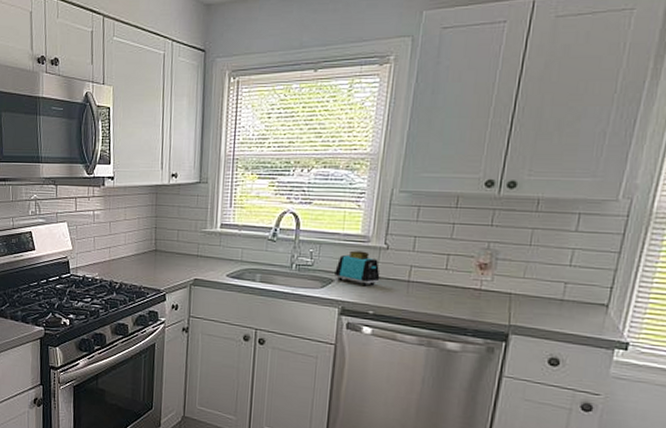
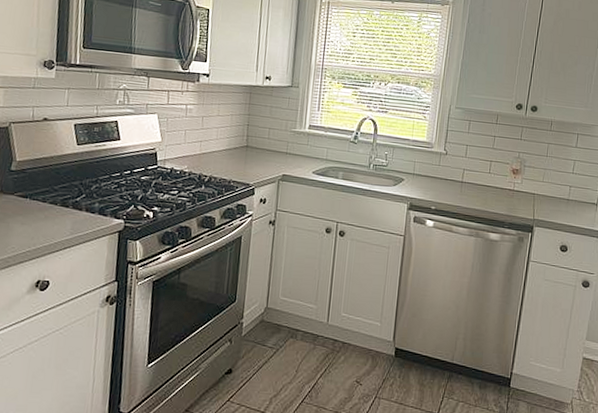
toaster: present [334,250,380,287] -> none [405,154,441,186]

